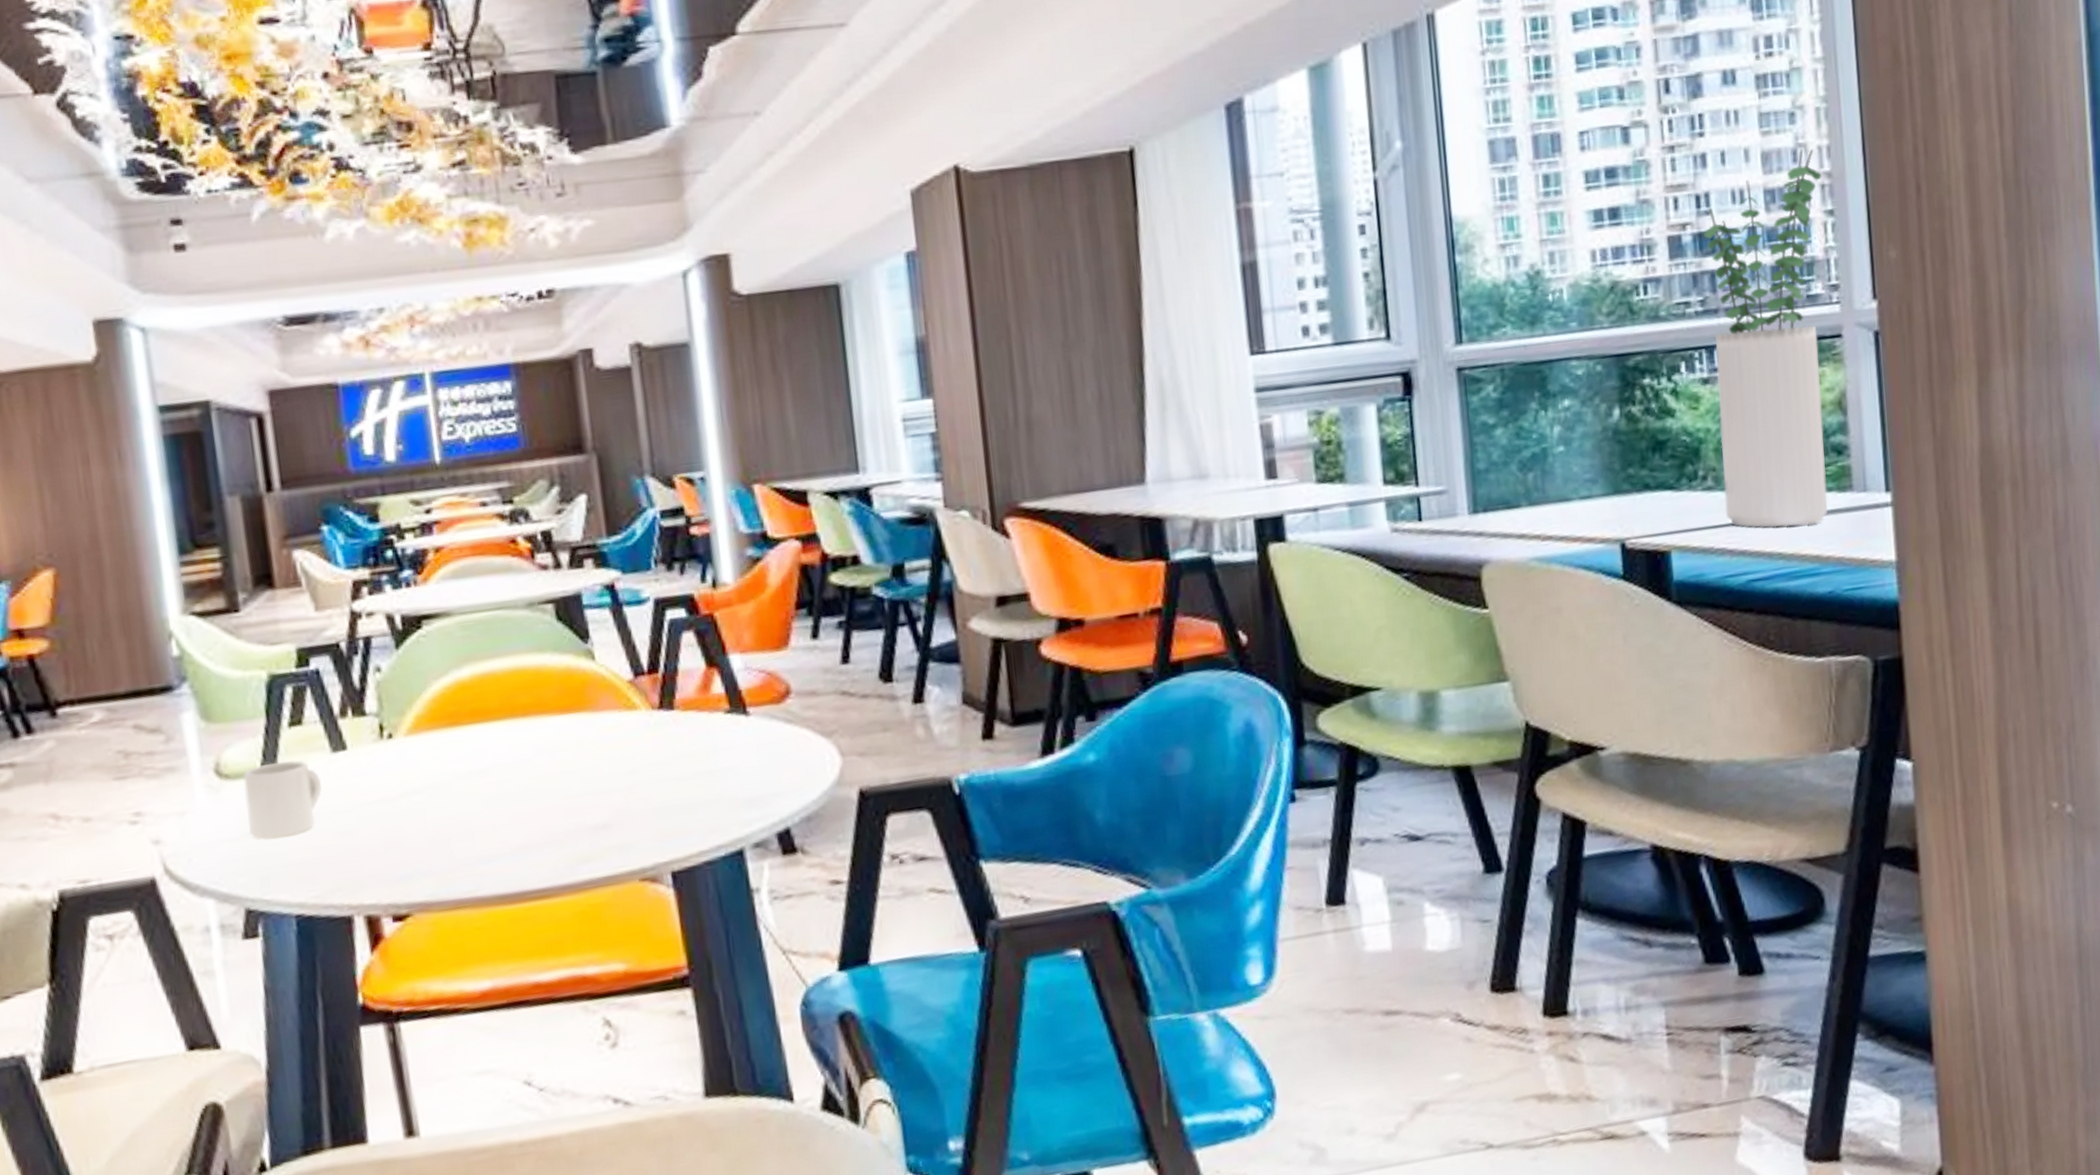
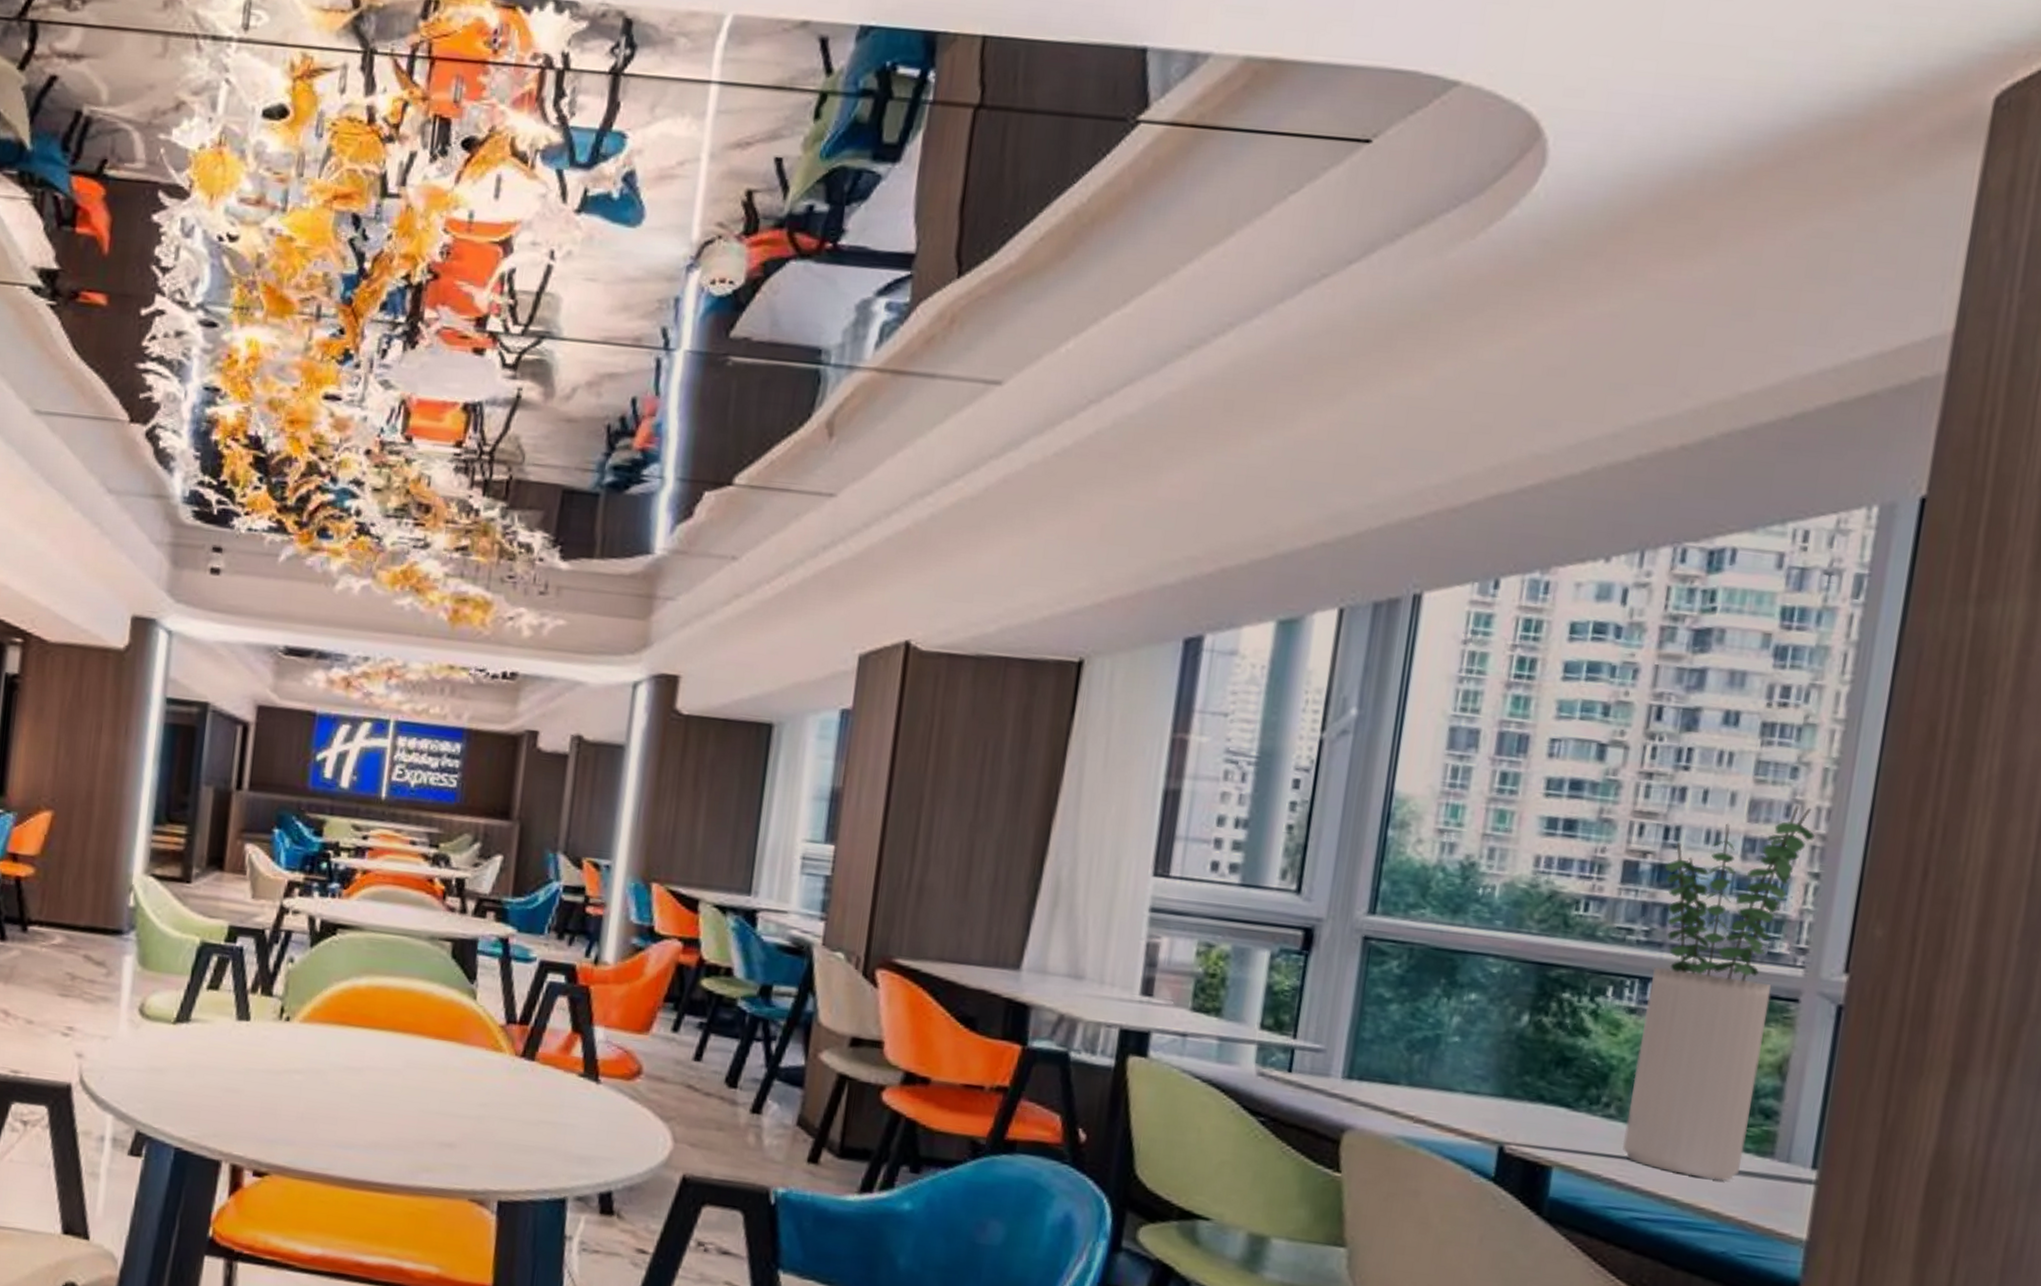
mug: present [242,760,322,839] -> none [155,1014,223,1080]

